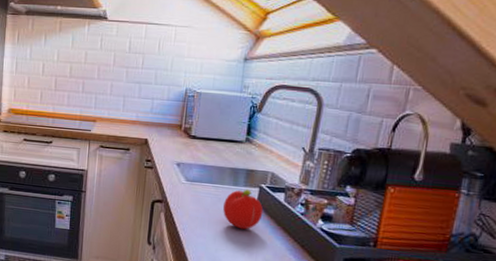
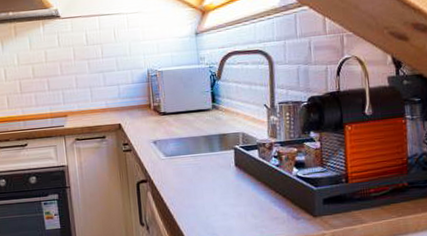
fruit: present [222,189,264,230] -> none [204,153,243,192]

